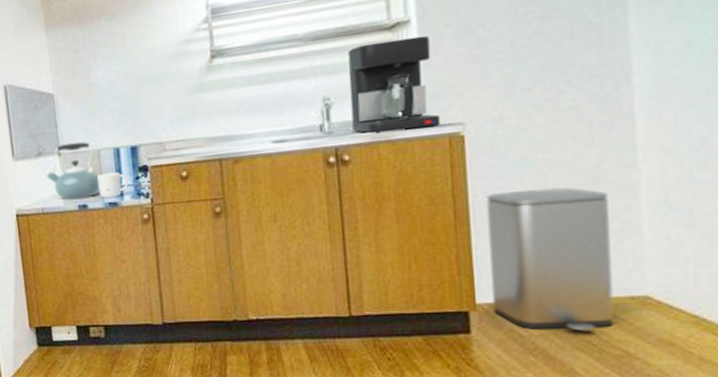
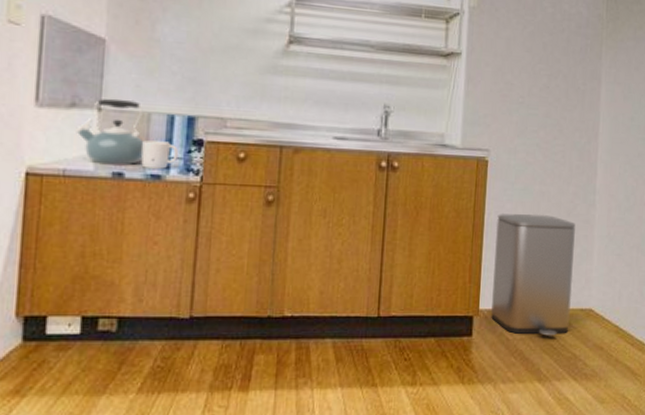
coffee maker: present [348,35,441,135] -> none [405,64,474,150]

